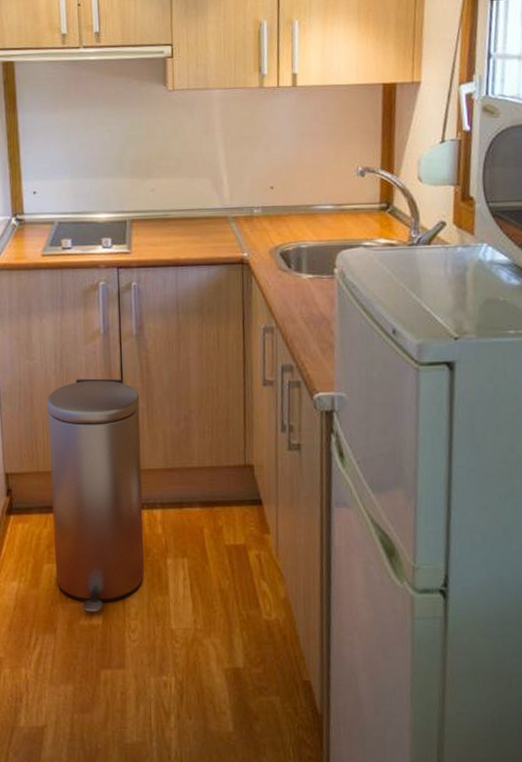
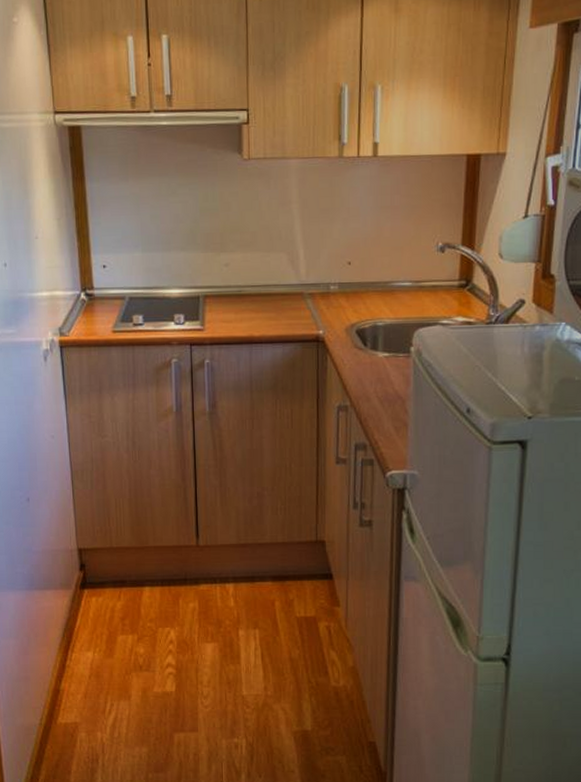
pedal bin: present [46,378,145,612] -> none [119,456,217,680]

